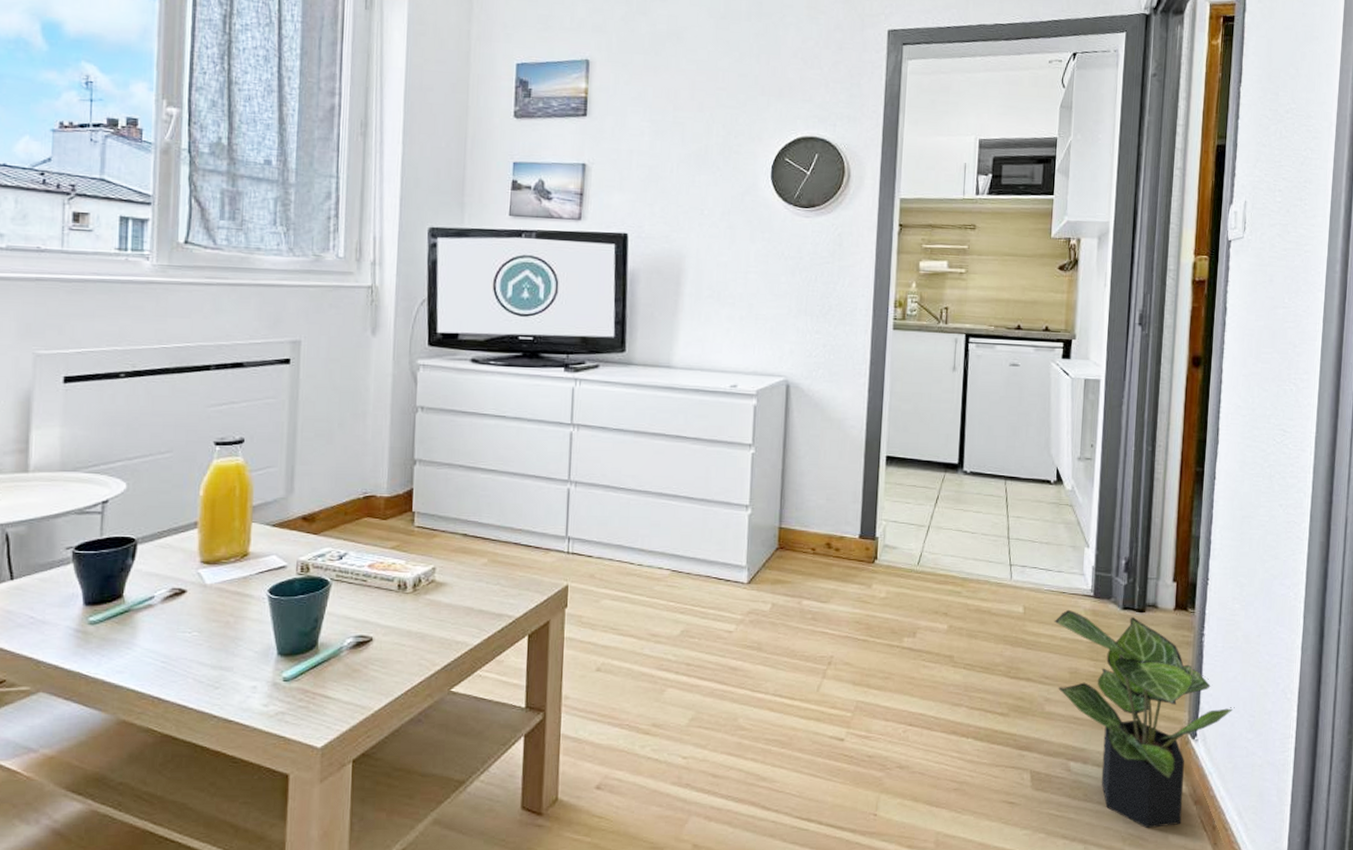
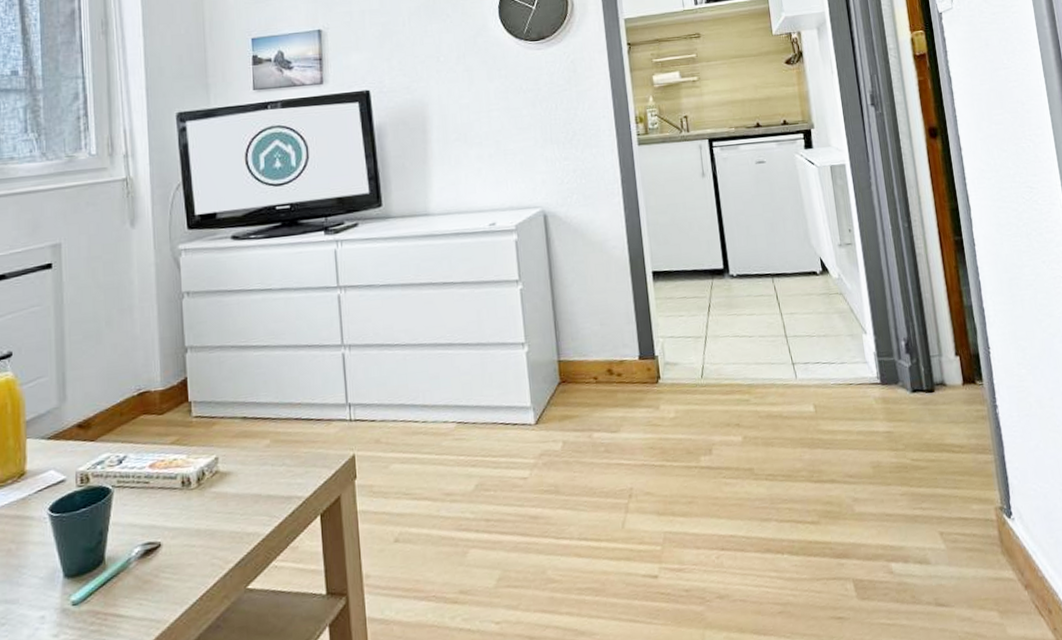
potted plant: present [1054,609,1235,829] -> none [847,399,1044,624]

